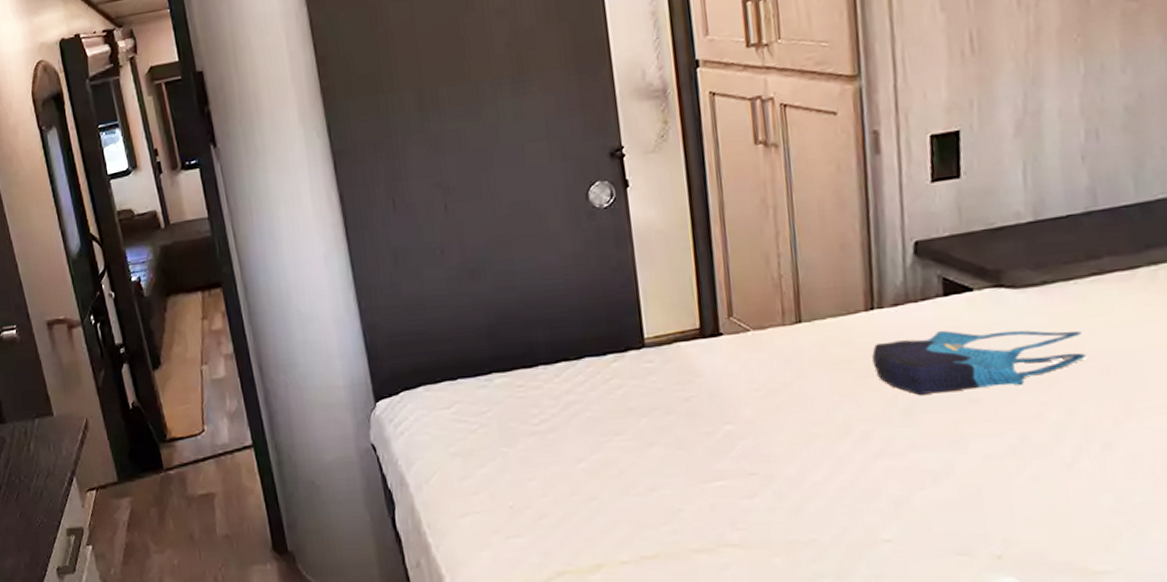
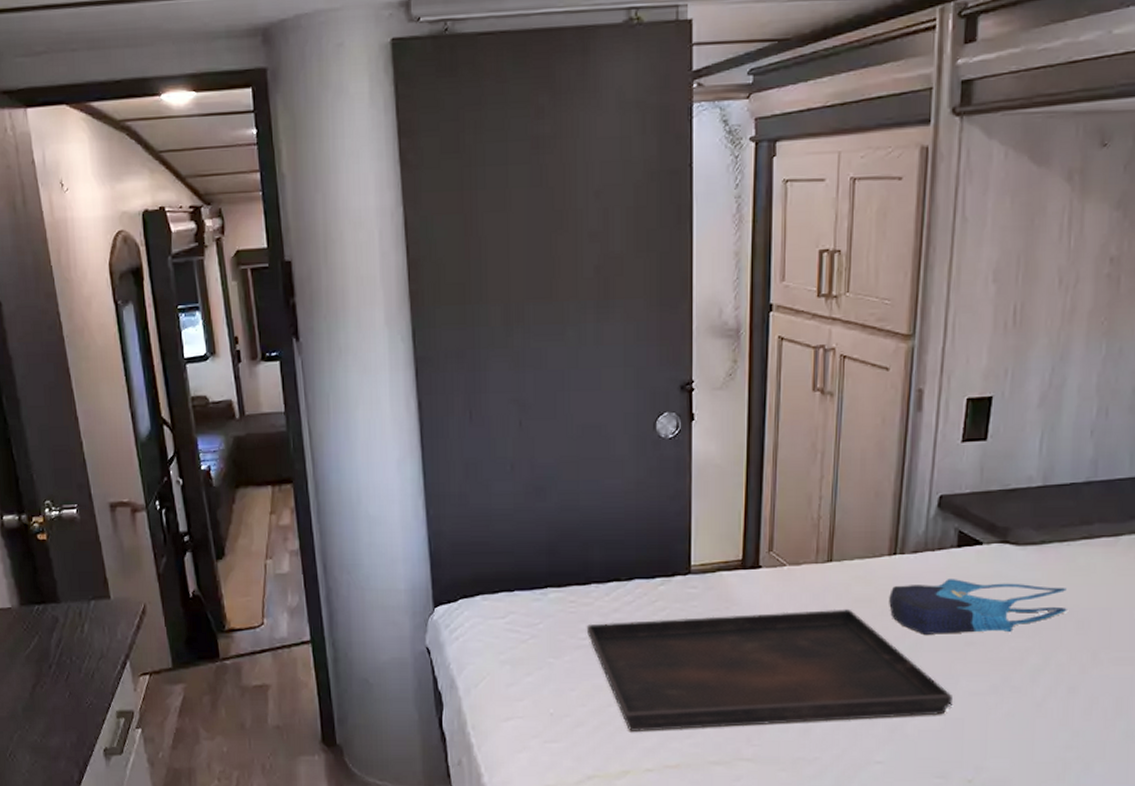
serving tray: none [538,372,964,521] -> present [586,609,952,731]

